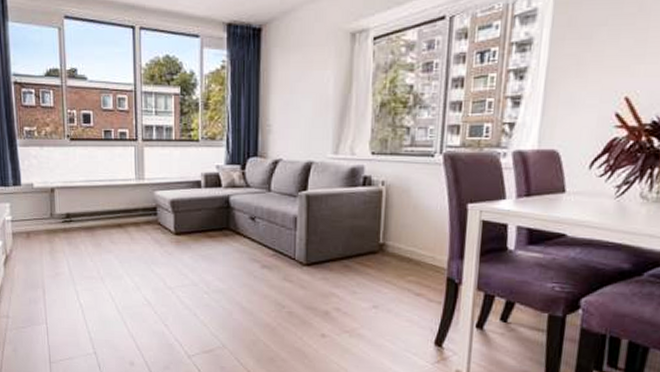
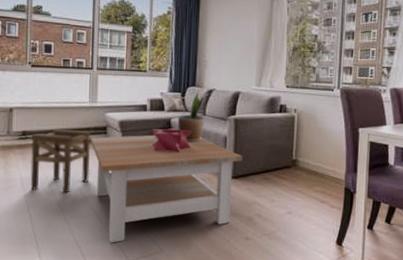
stool: none [75,210,141,282] -> present [30,129,91,193]
coffee table: none [139,215,317,336] -> present [90,134,243,243]
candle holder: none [208,206,254,236] -> present [151,127,192,152]
potted plant: none [237,164,269,224] -> present [177,92,205,143]

